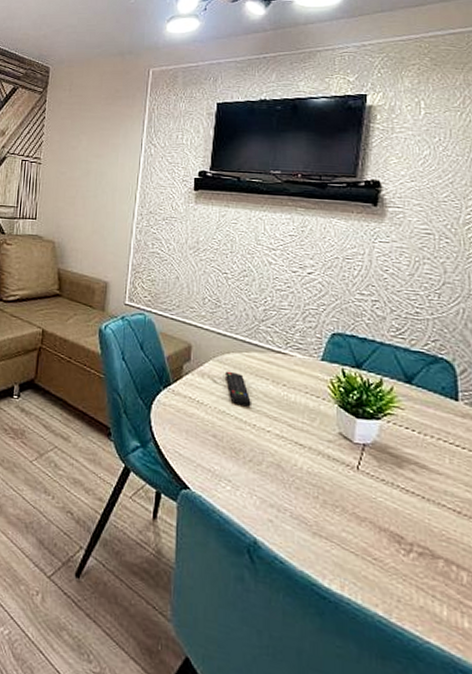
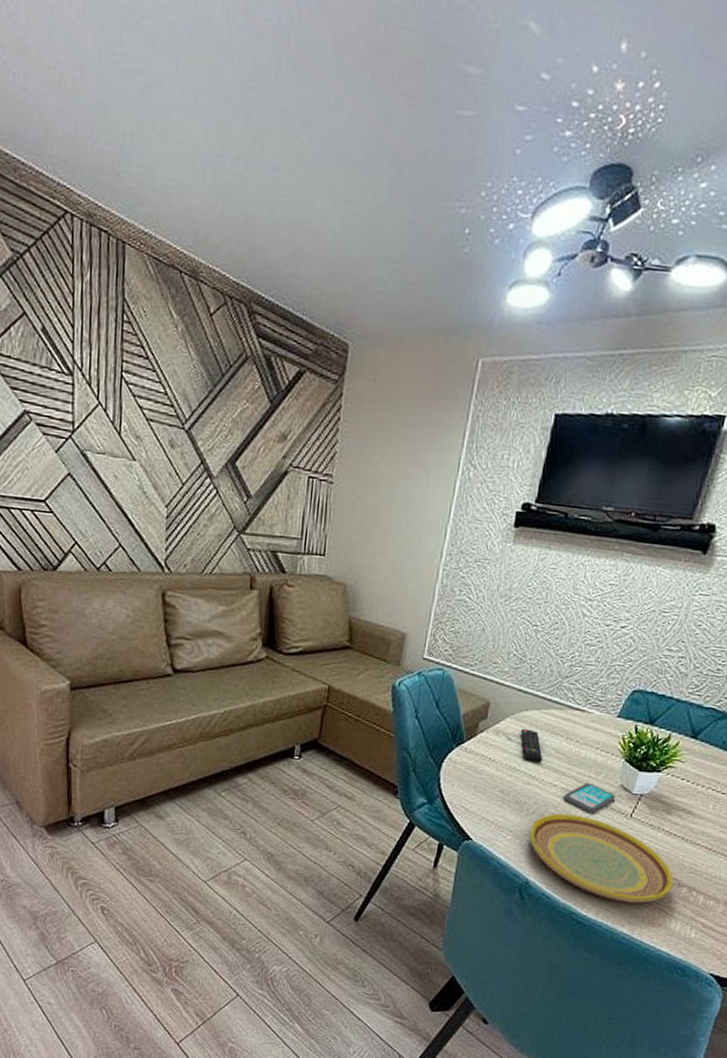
plate: none [249,462,426,578] -> present [529,813,674,904]
smartphone: none [280,429,336,464] -> present [563,782,615,813]

